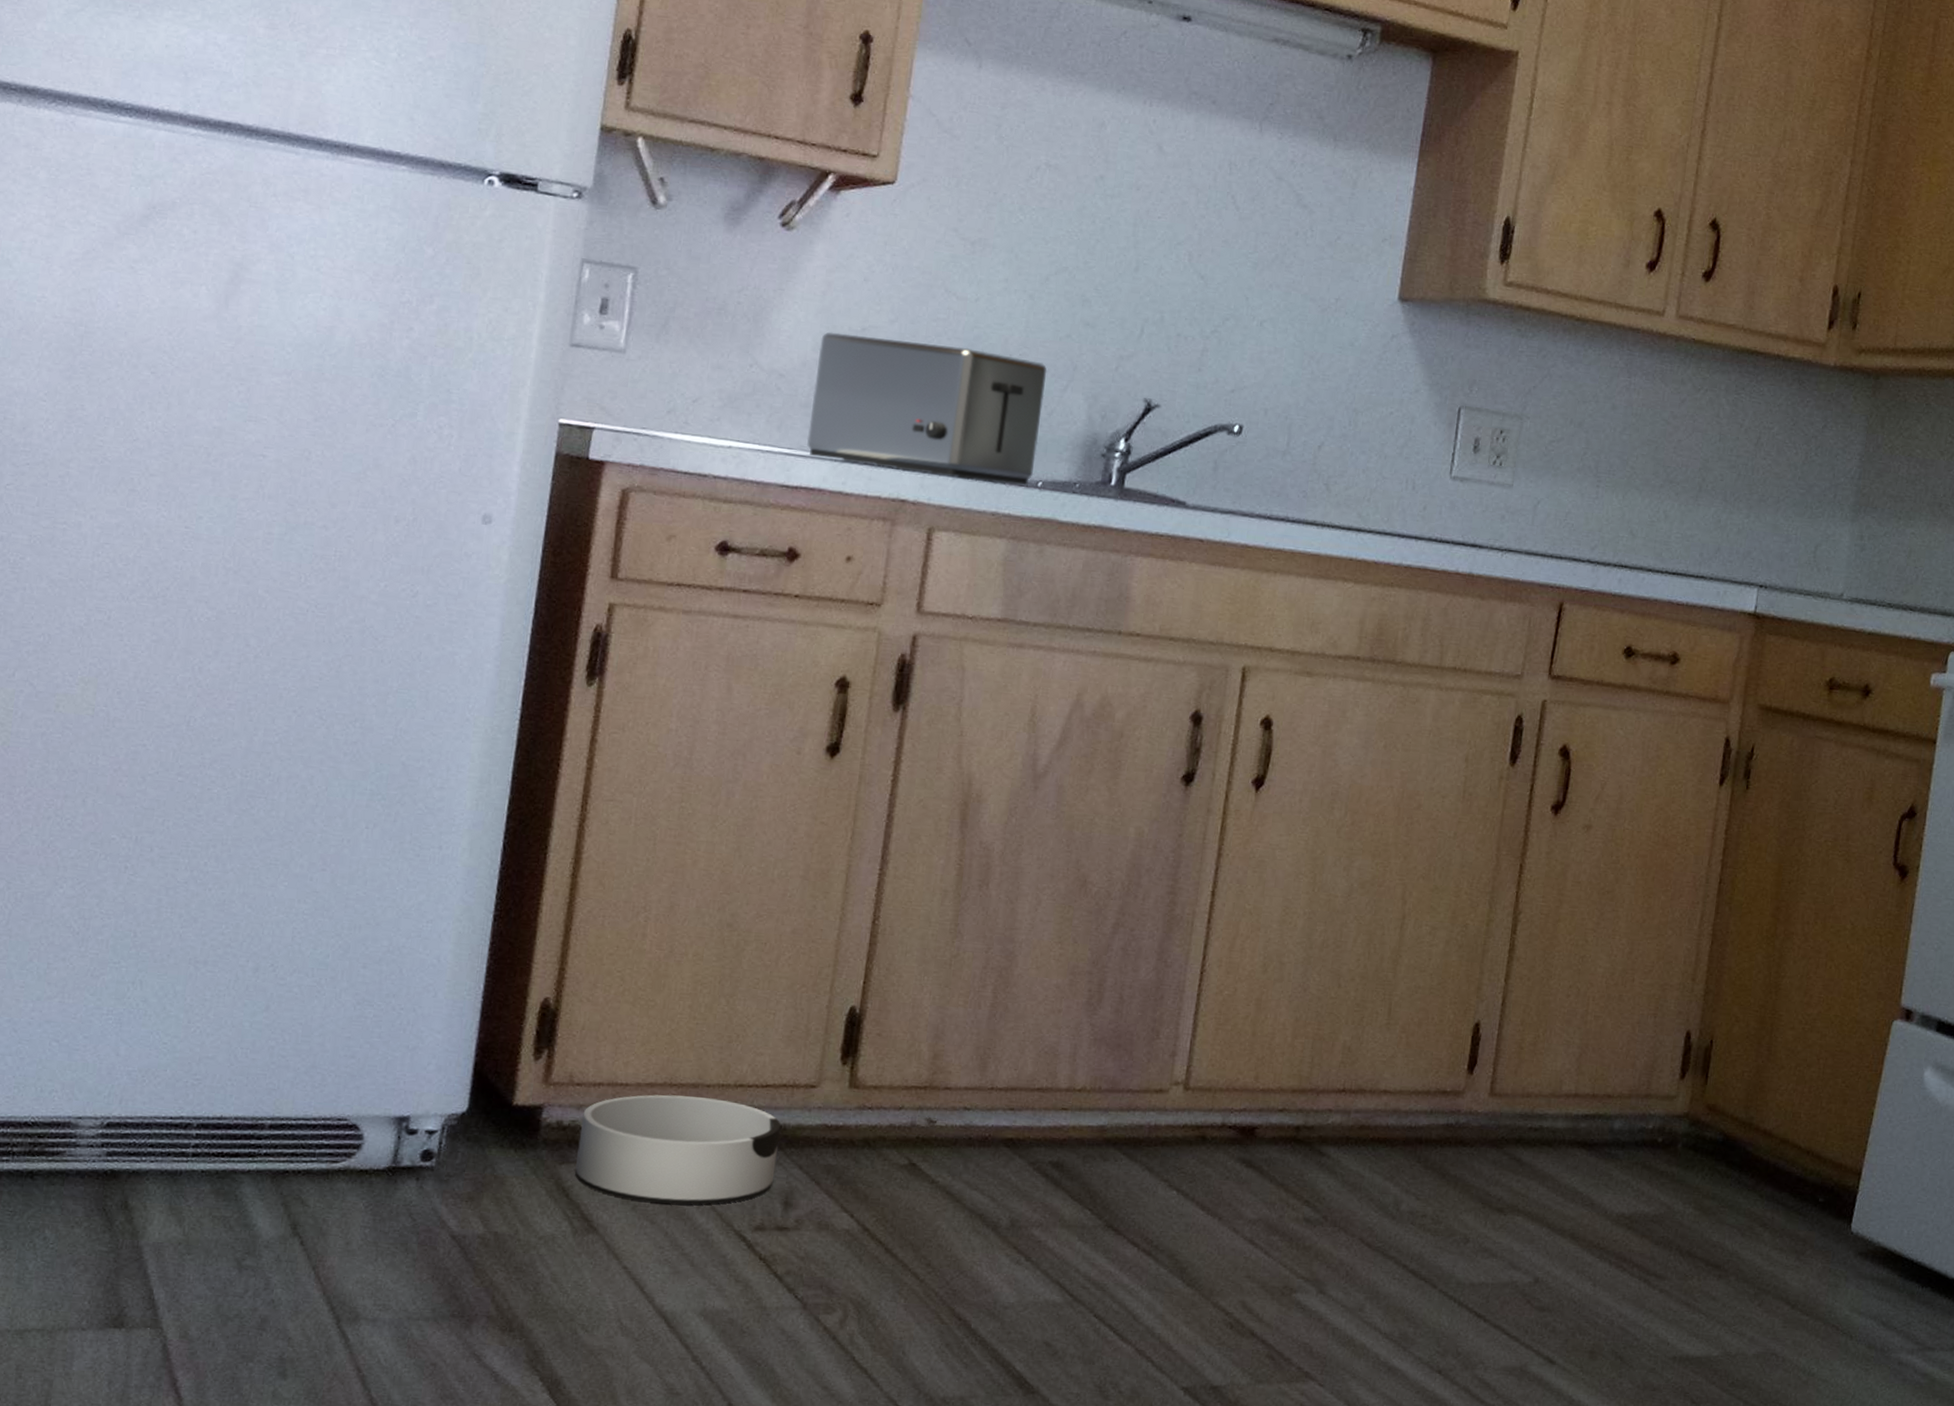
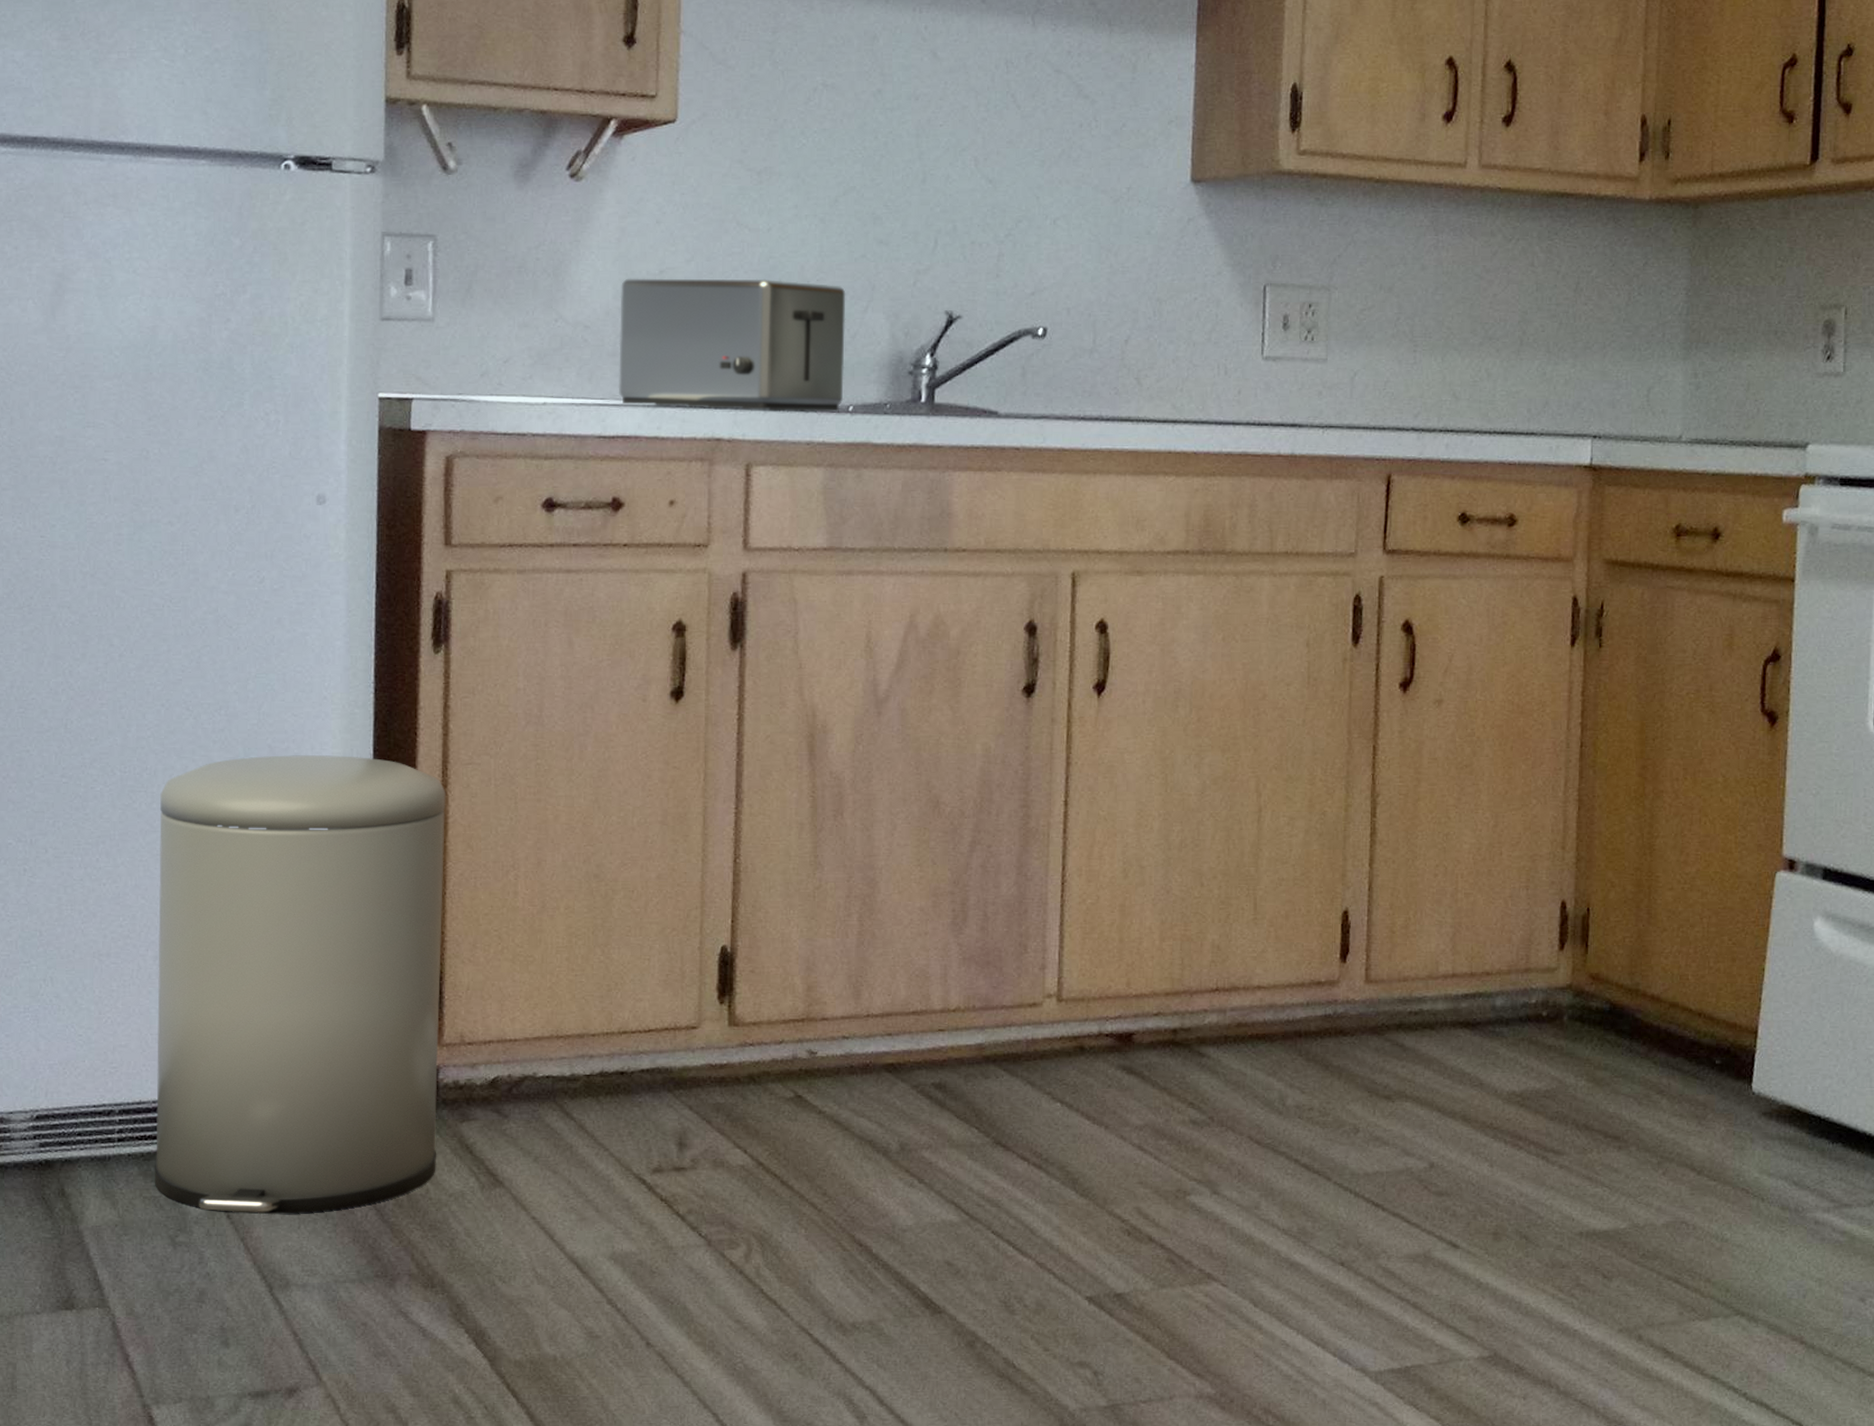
pedal bin: none [226,772,583,1245] -> present [154,755,446,1214]
pet bowl: present [575,1094,781,1205] -> none [476,1047,667,1153]

